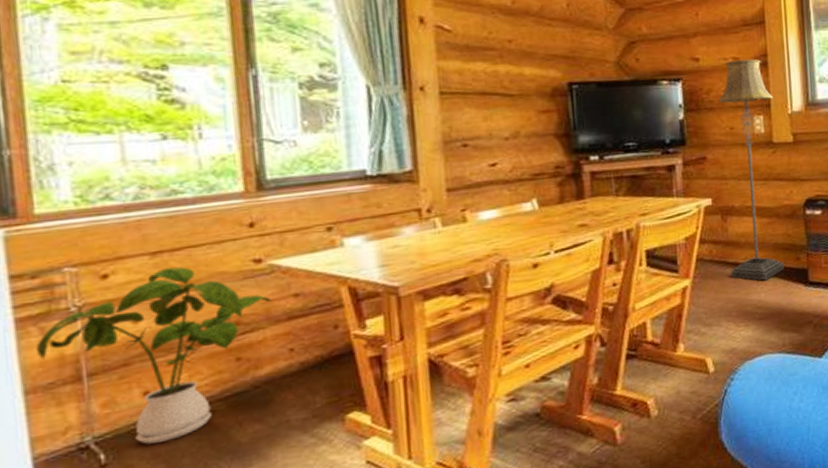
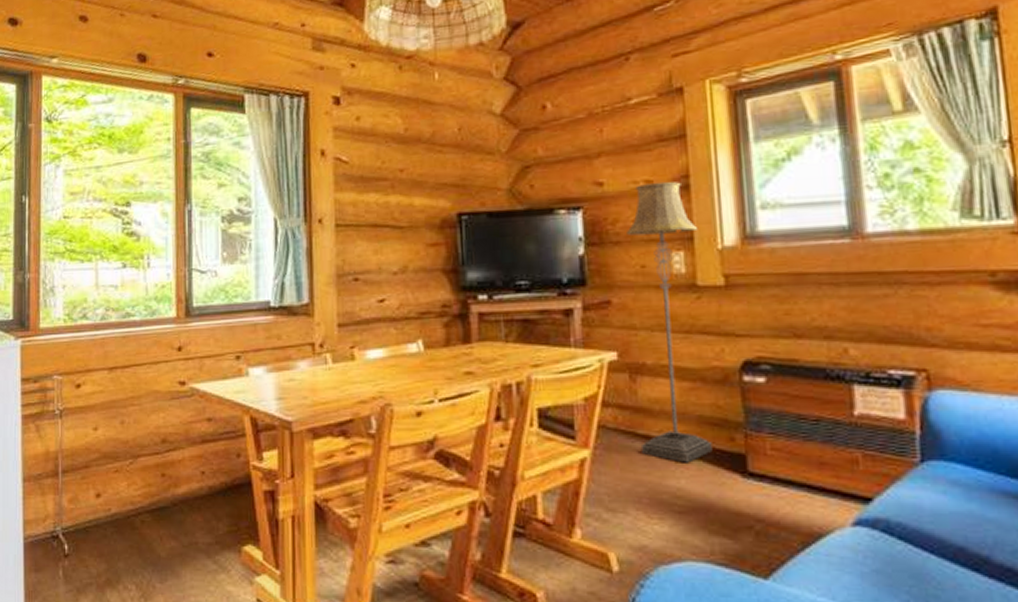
house plant: present [35,266,272,445] -> none [32,383,191,543]

